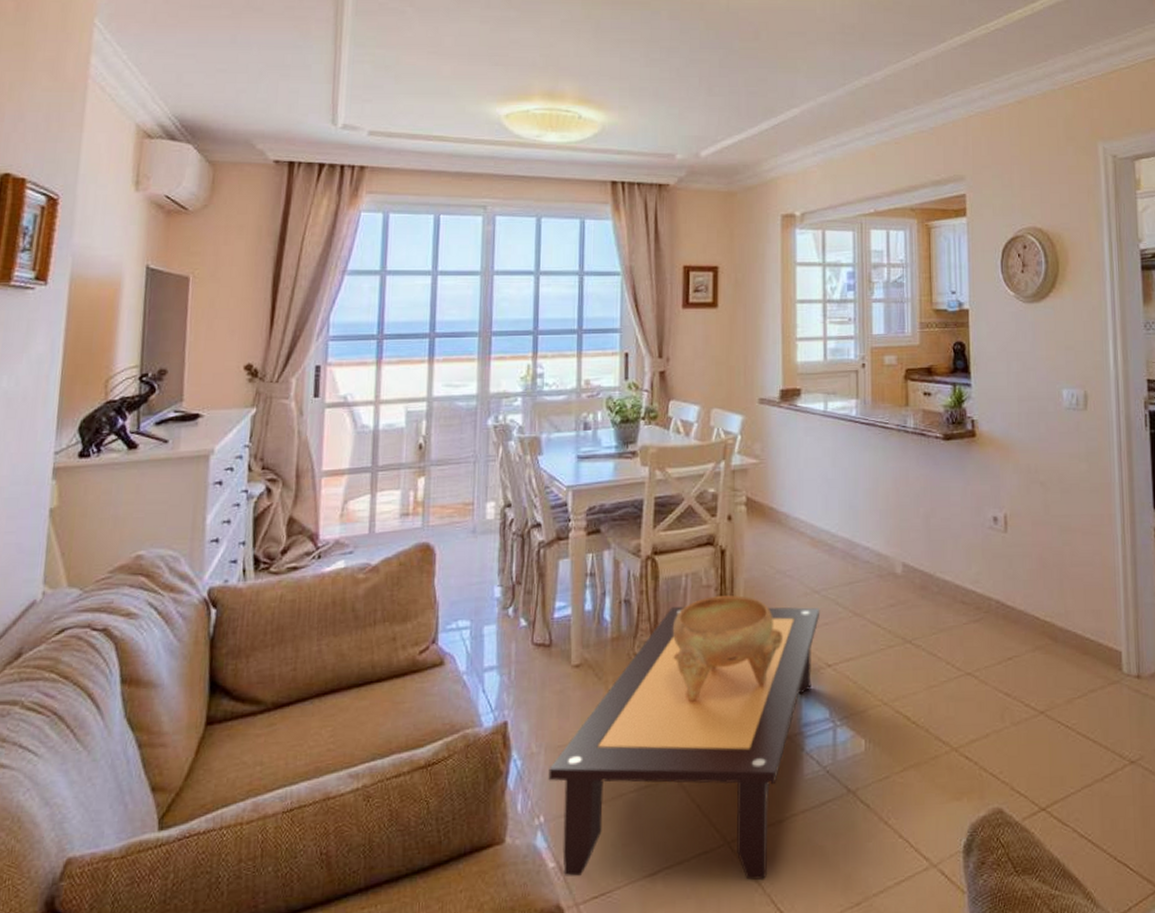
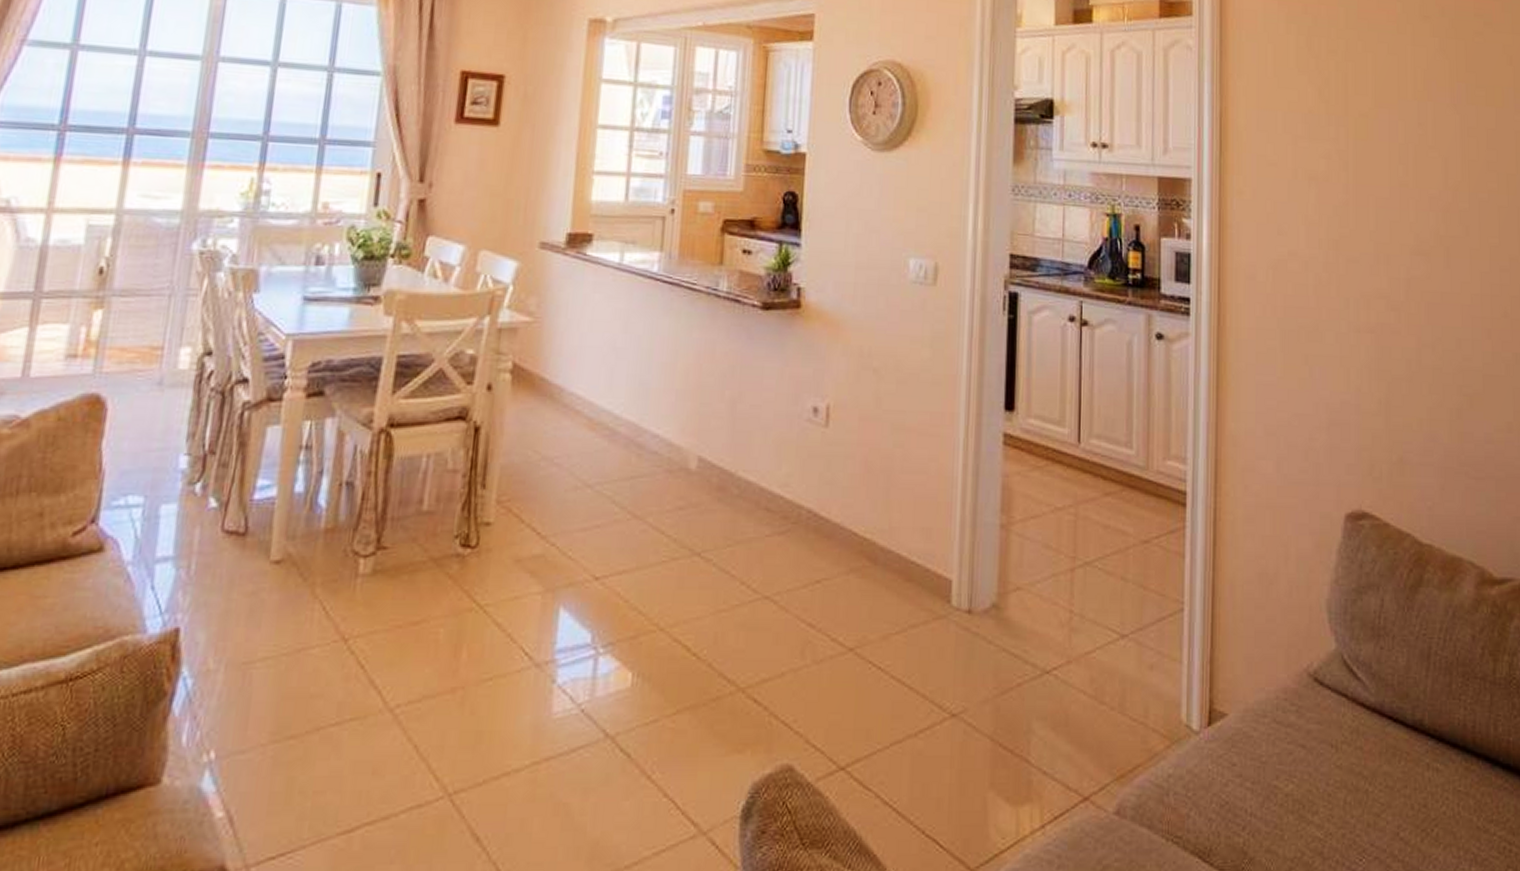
coffee table: present [548,606,820,881] -> none [226,495,592,844]
decorative bowl: present [672,595,782,702] -> none [401,484,542,615]

